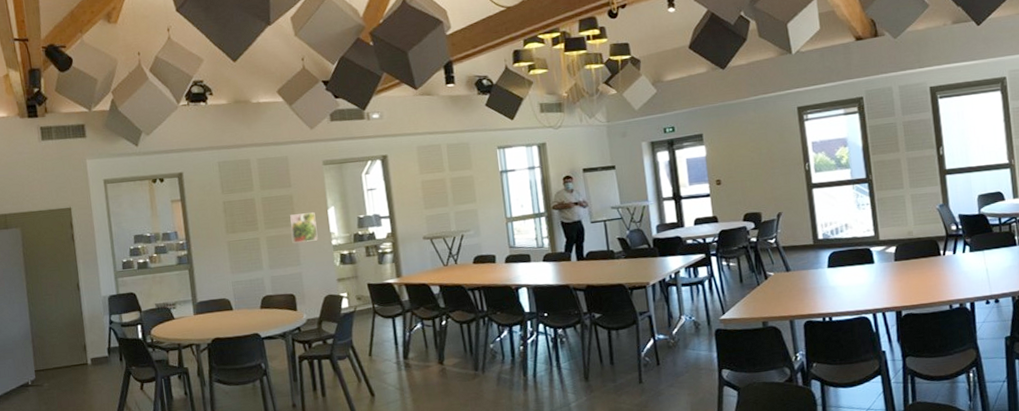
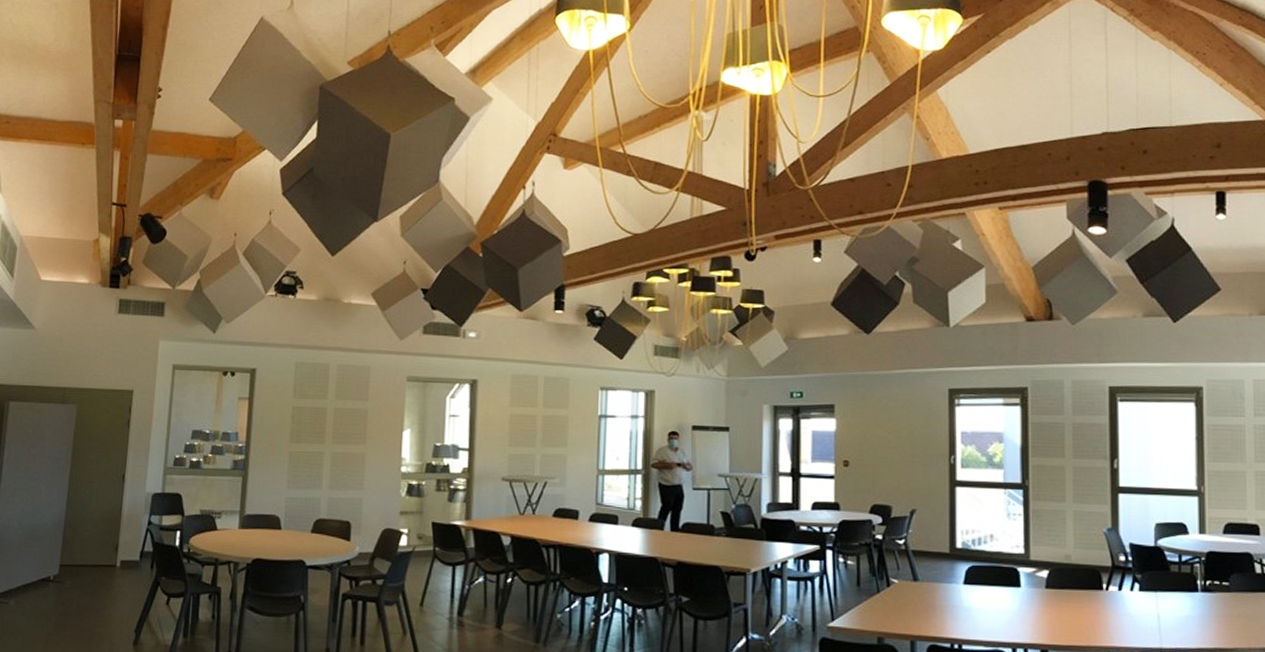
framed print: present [290,212,318,243] -> none [358,432,389,465]

